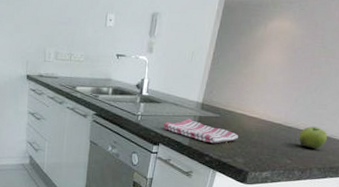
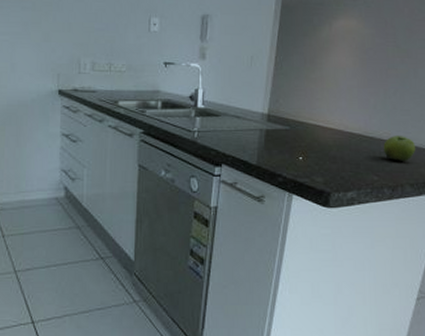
dish towel: present [163,118,238,144] -> none [224,133,314,161]

